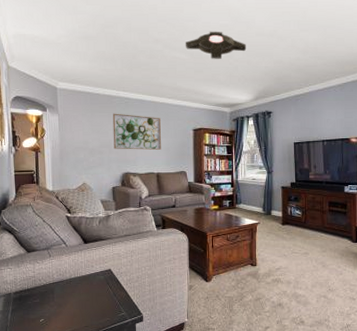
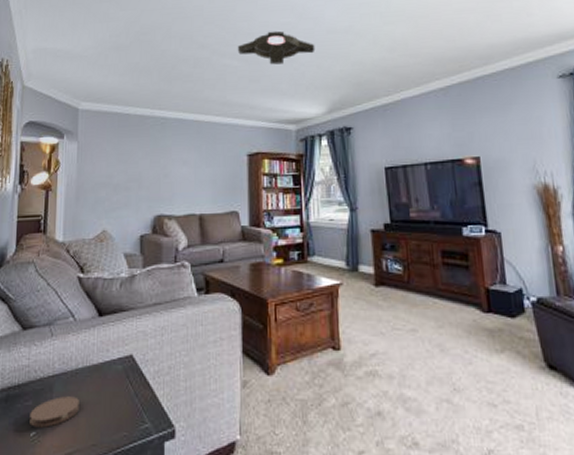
coaster: none [38,296,74,316] -> present [30,396,79,427]
wall art: present [112,113,161,150] -> none [144,137,206,184]

